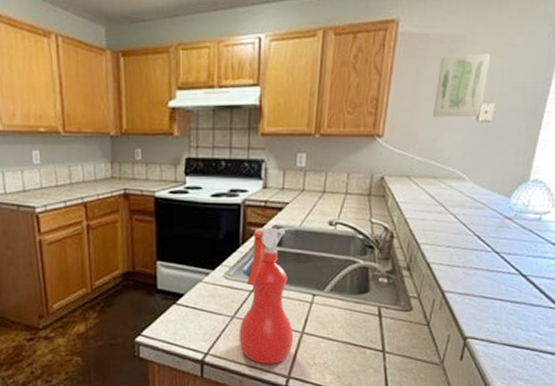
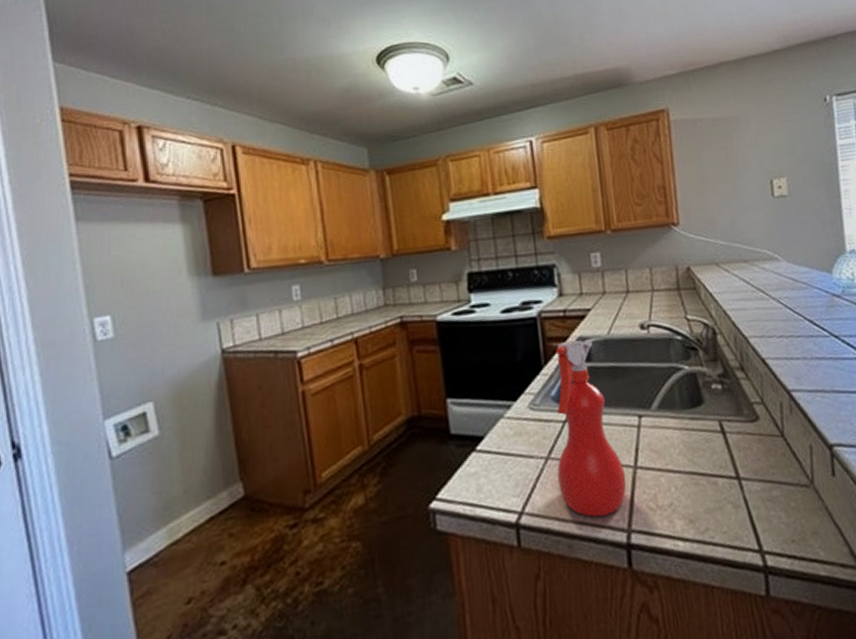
wall art: present [433,53,490,118] -> none [719,131,774,198]

